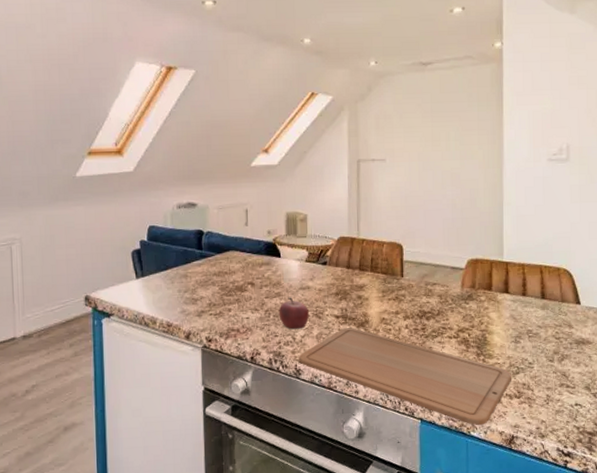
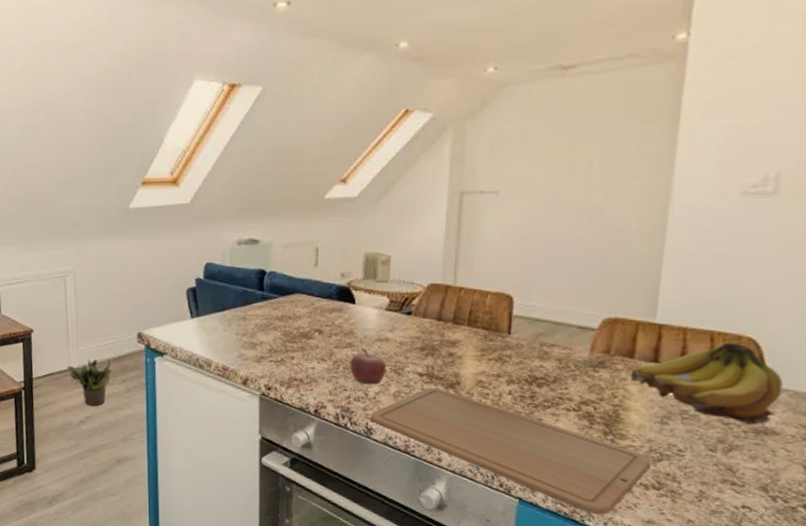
potted plant: none [12,325,59,374] -> present [67,358,112,407]
fruit: none [490,273,590,337] -> present [630,342,784,424]

